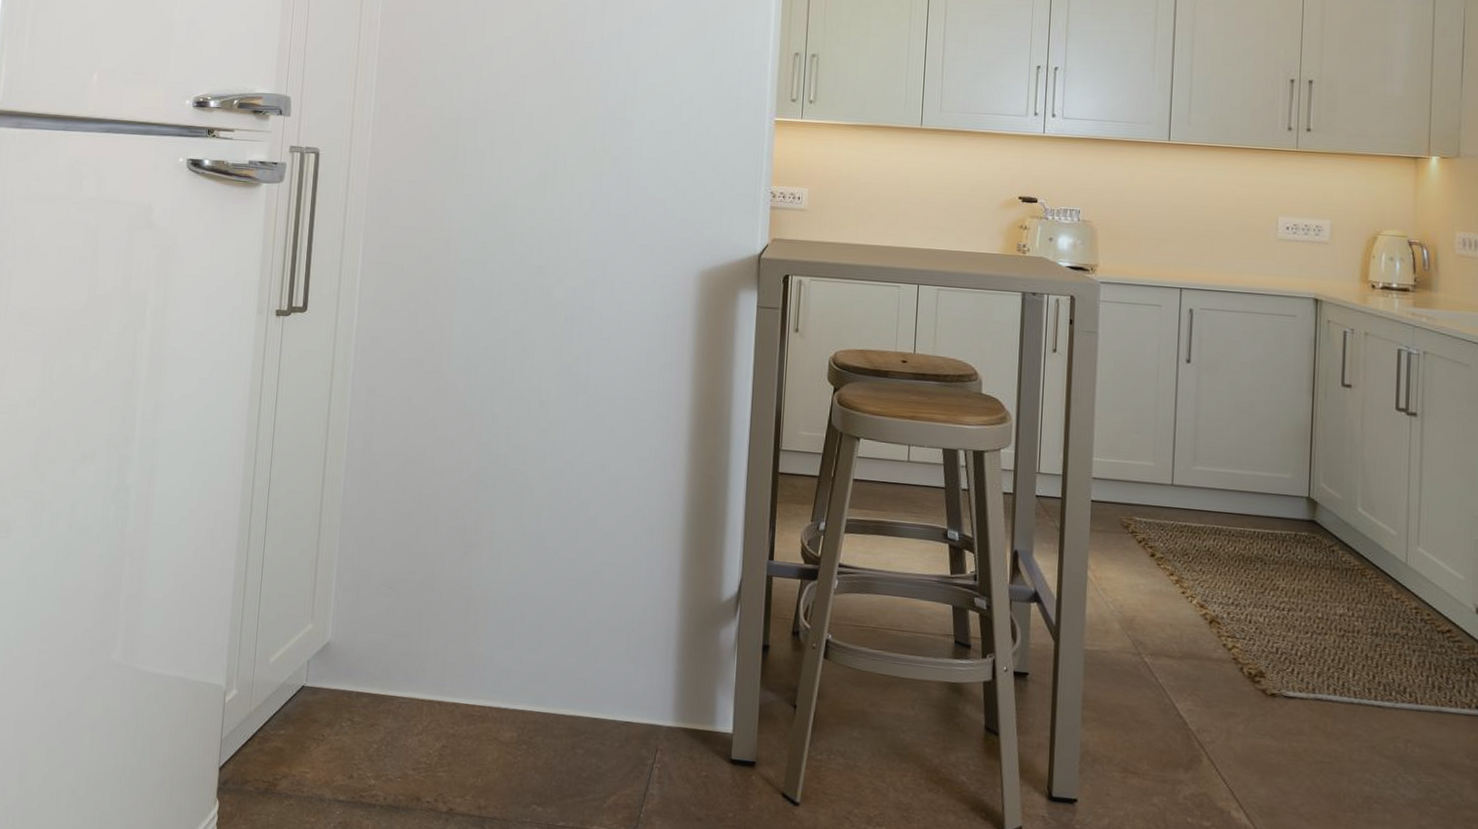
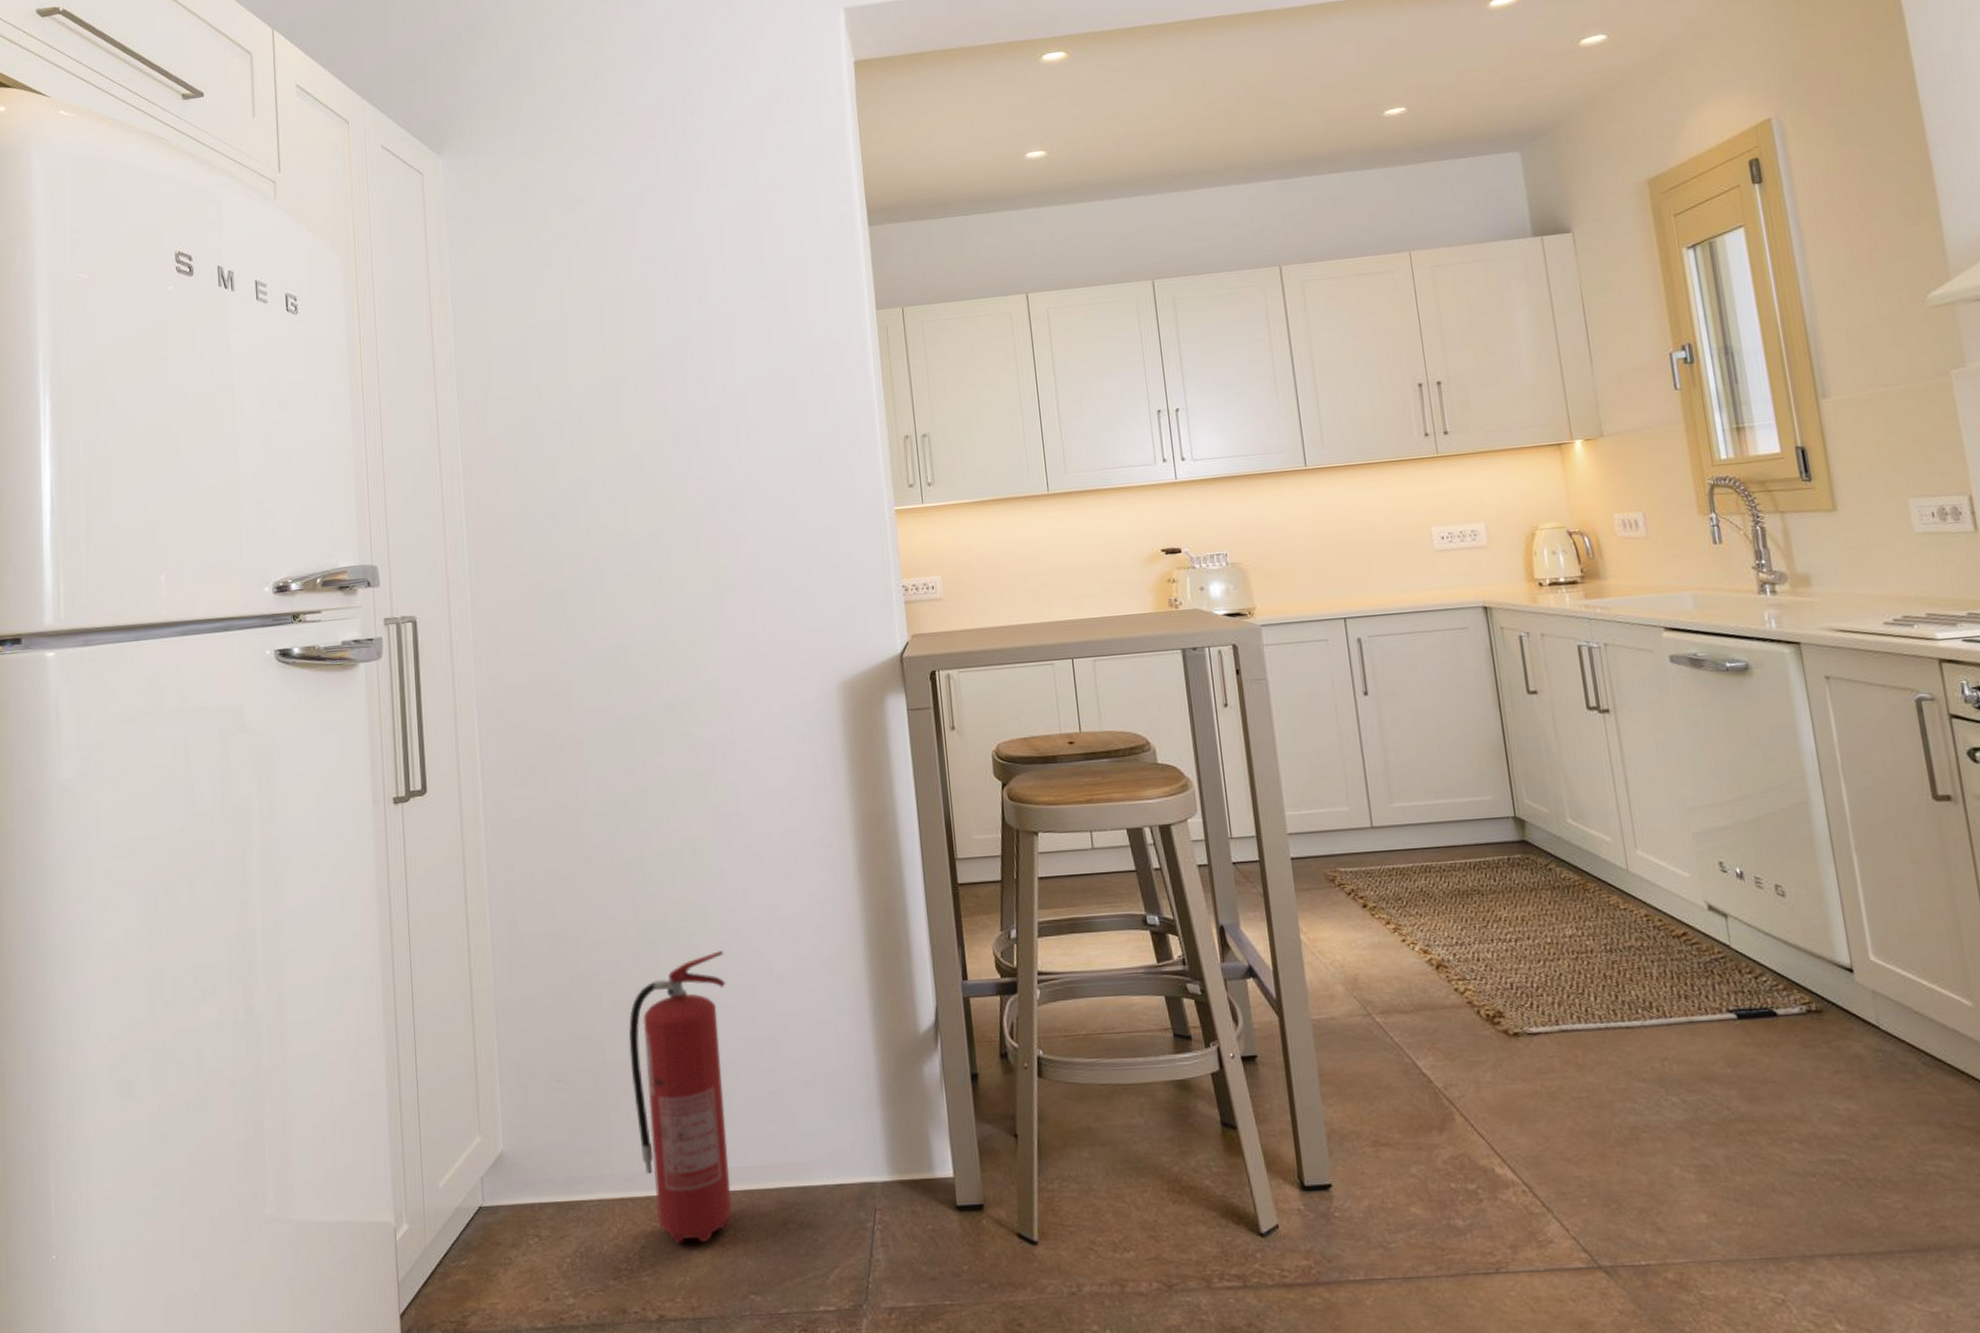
fire extinguisher: none [454,496,555,752] -> present [629,951,732,1243]

